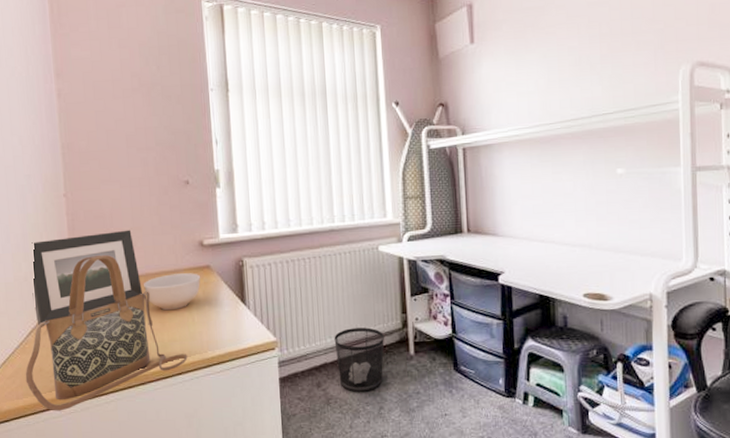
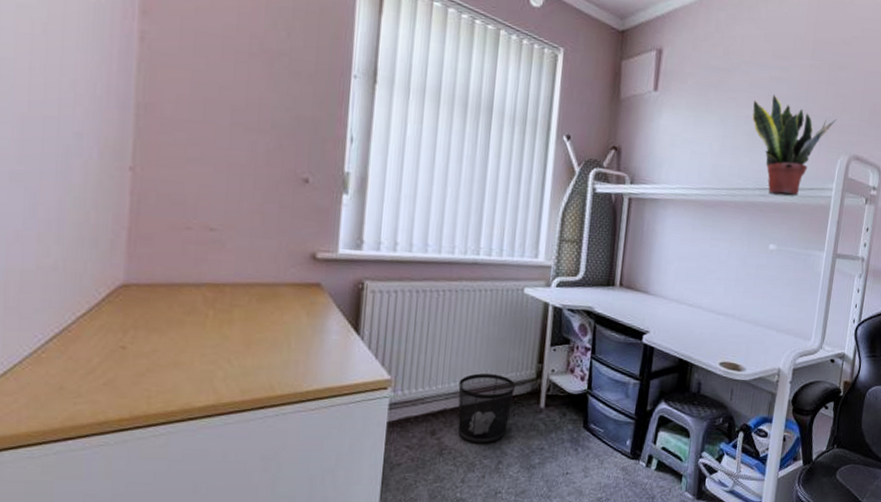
handbag: present [25,255,188,411] -> none [35,251,275,443]
picture frame: present [32,230,142,325] -> none [62,221,226,330]
bowl: present [144,273,201,311] -> none [228,287,307,331]
potted plant: none [573,20,671,119] -> present [752,94,837,197]

